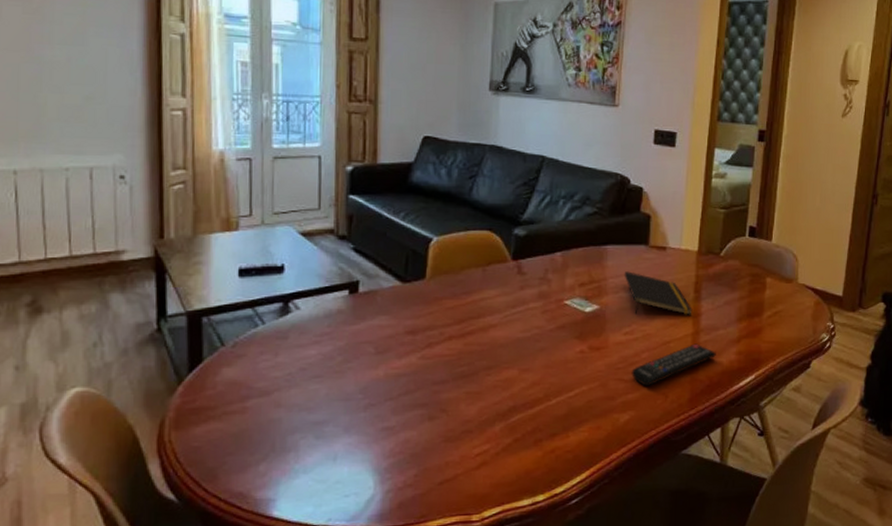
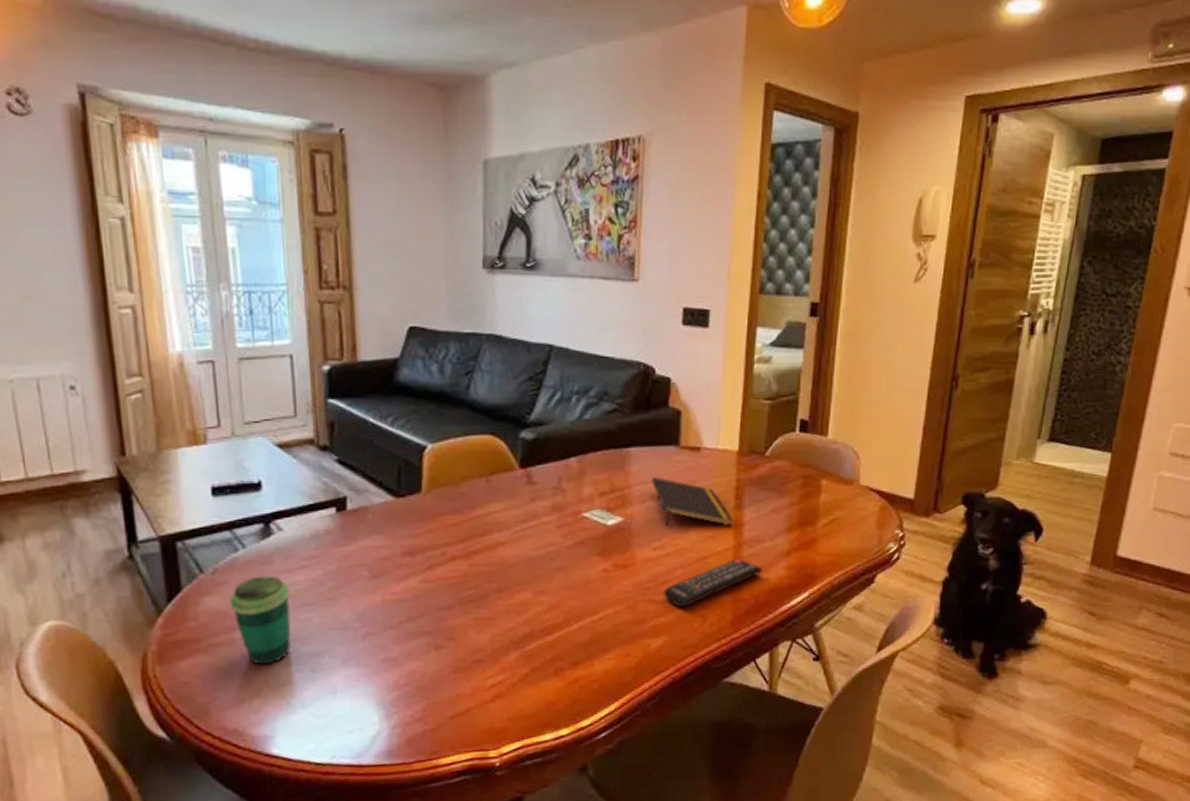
cup: none [245,350,301,432] -> present [229,575,292,665]

